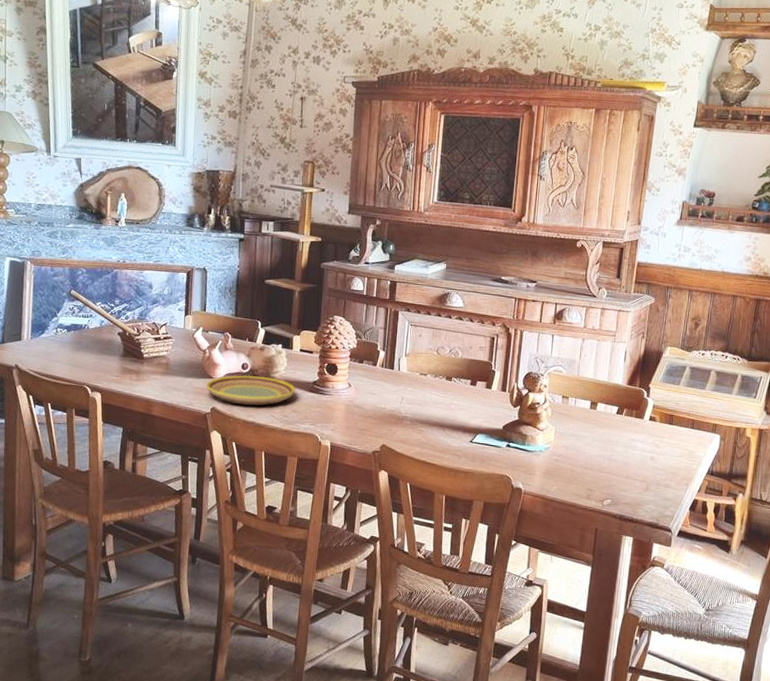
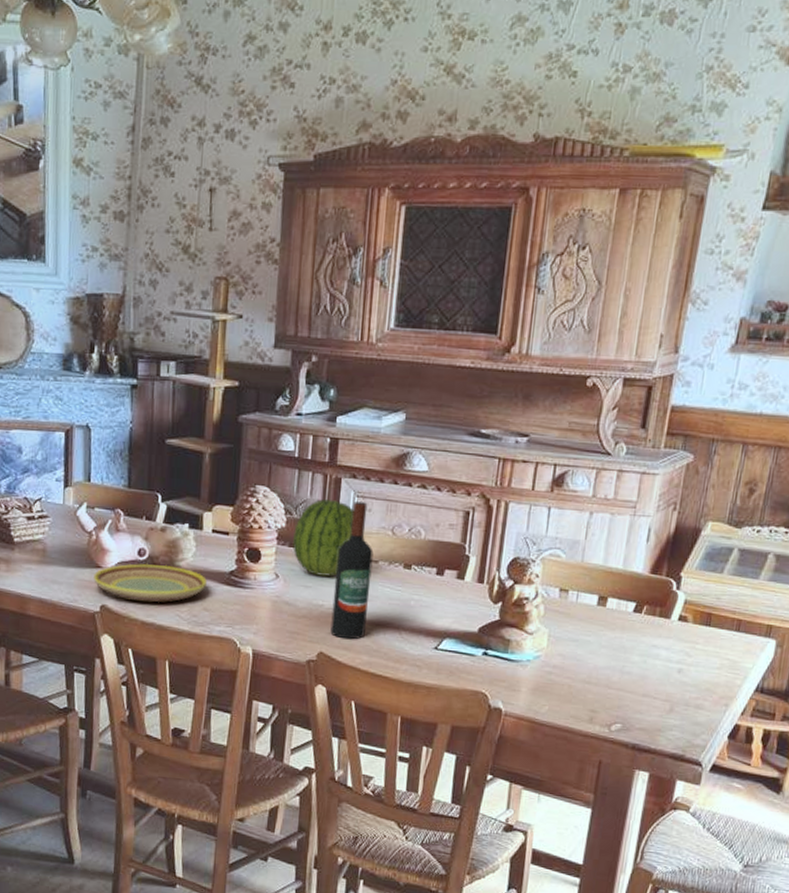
fruit: none [362,327,409,386] -> present [293,499,355,577]
wine bottle: none [391,329,423,435] -> present [330,501,374,640]

